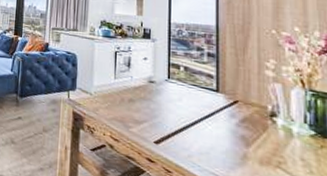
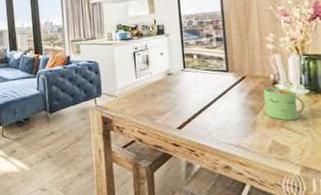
mug: none [258,118,308,164] -> present [263,87,305,121]

